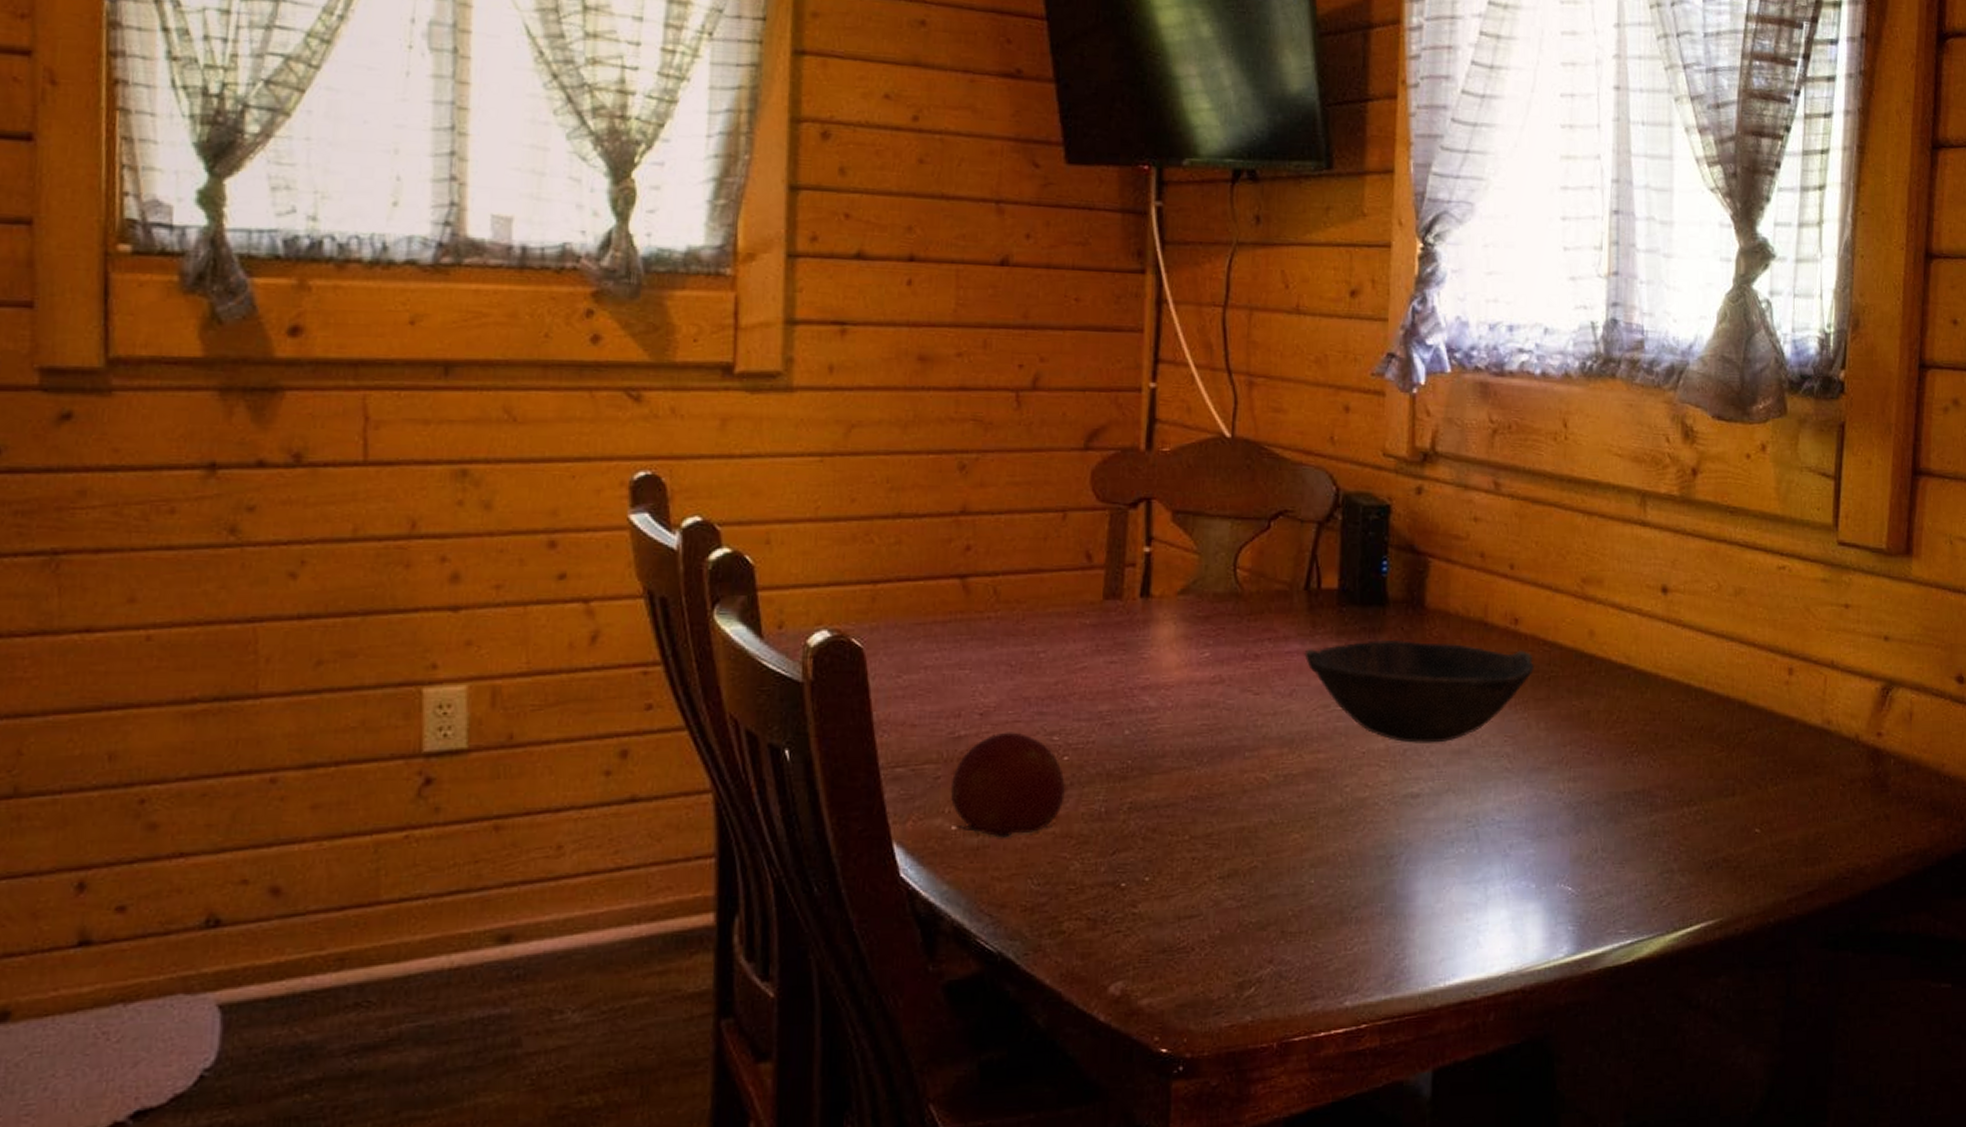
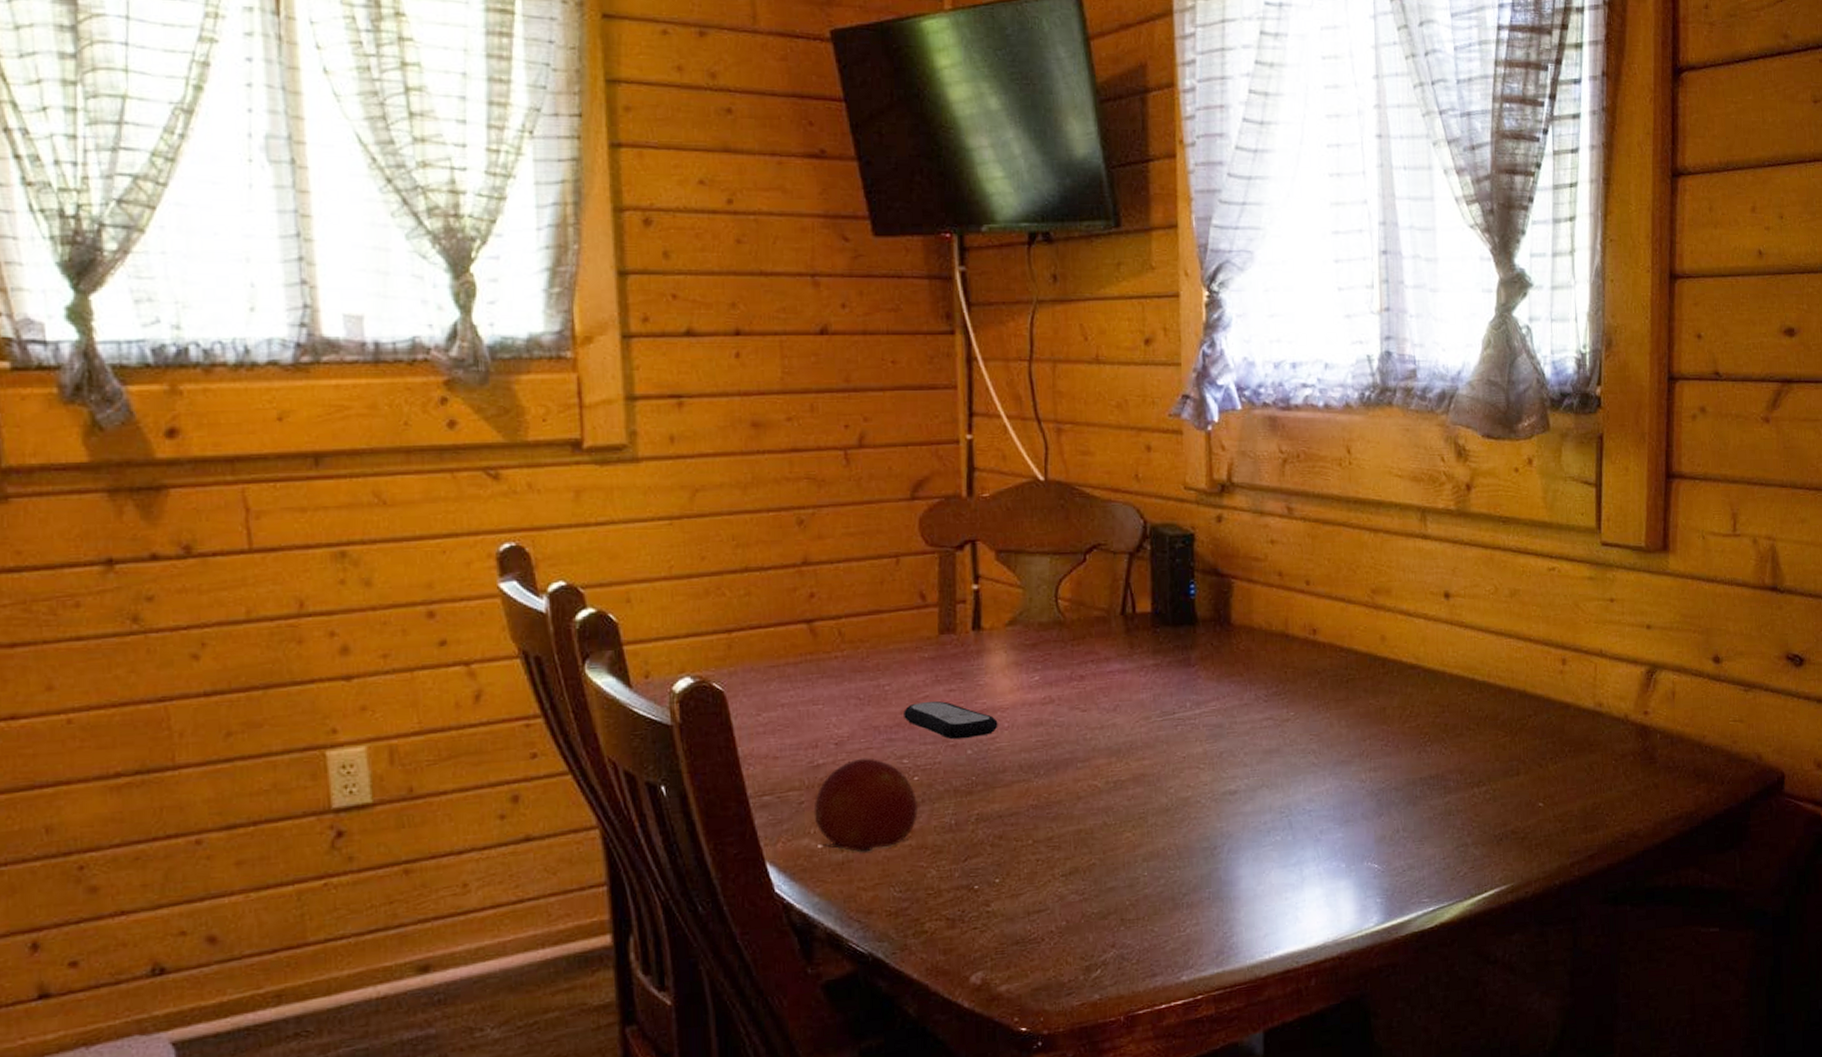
remote control: none [1058,672,1161,717] -> present [904,700,998,740]
bowl: present [1304,640,1534,743] -> none [1125,655,1333,746]

